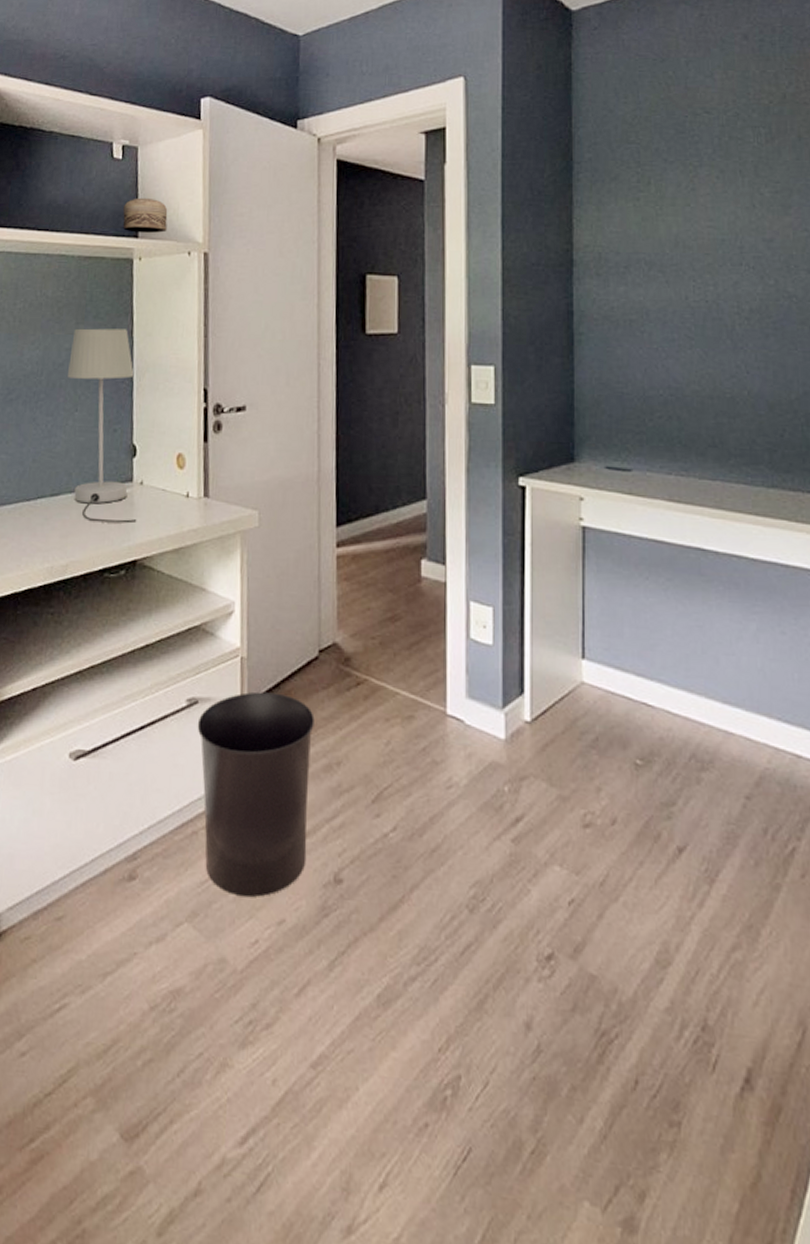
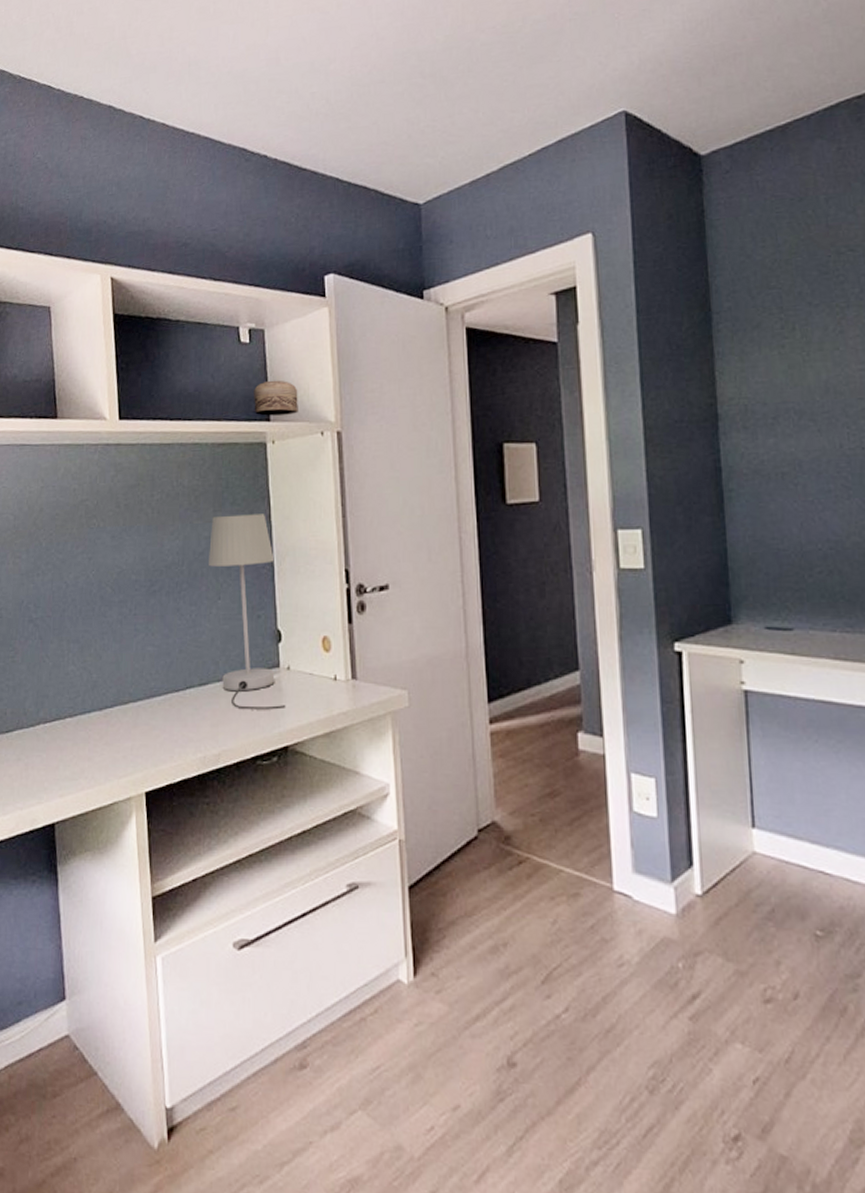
waste bin: present [197,691,315,897] -> none [359,874,478,1083]

